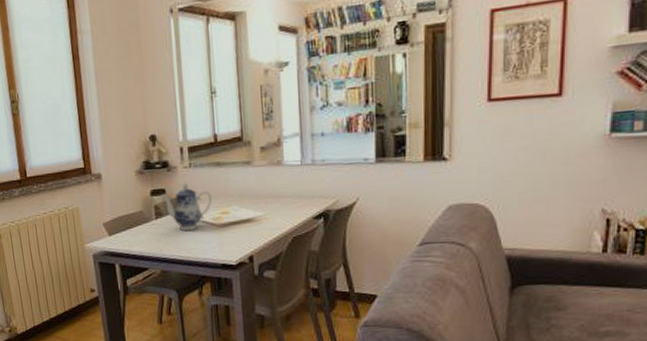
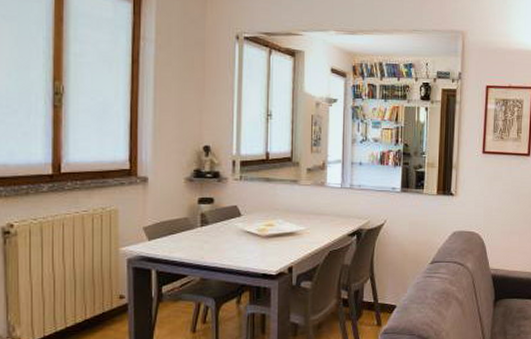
teapot: present [161,183,213,231] -> none [208,194,259,239]

